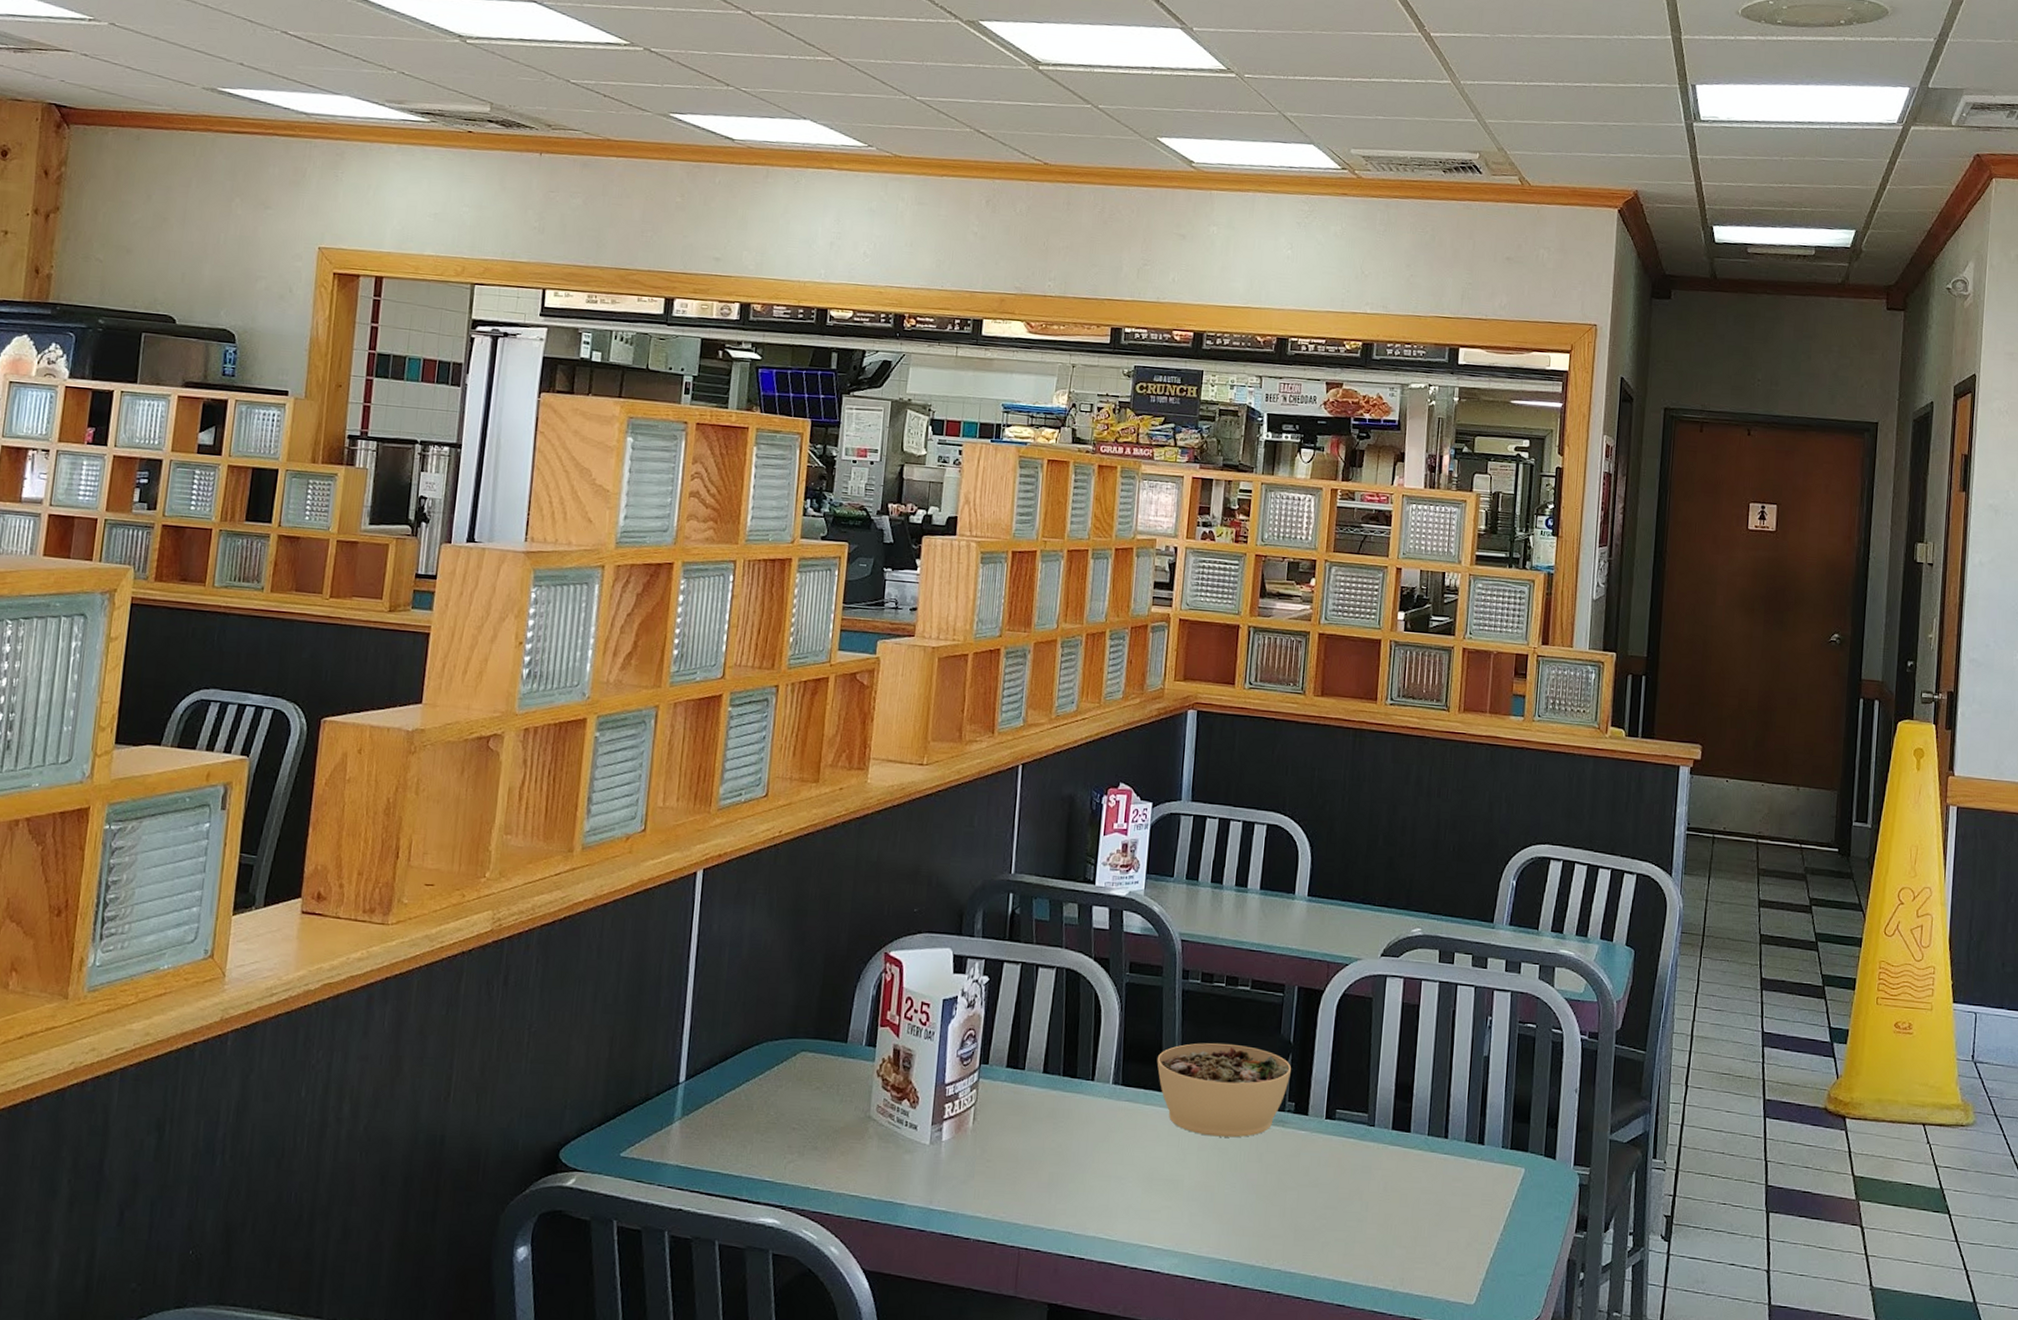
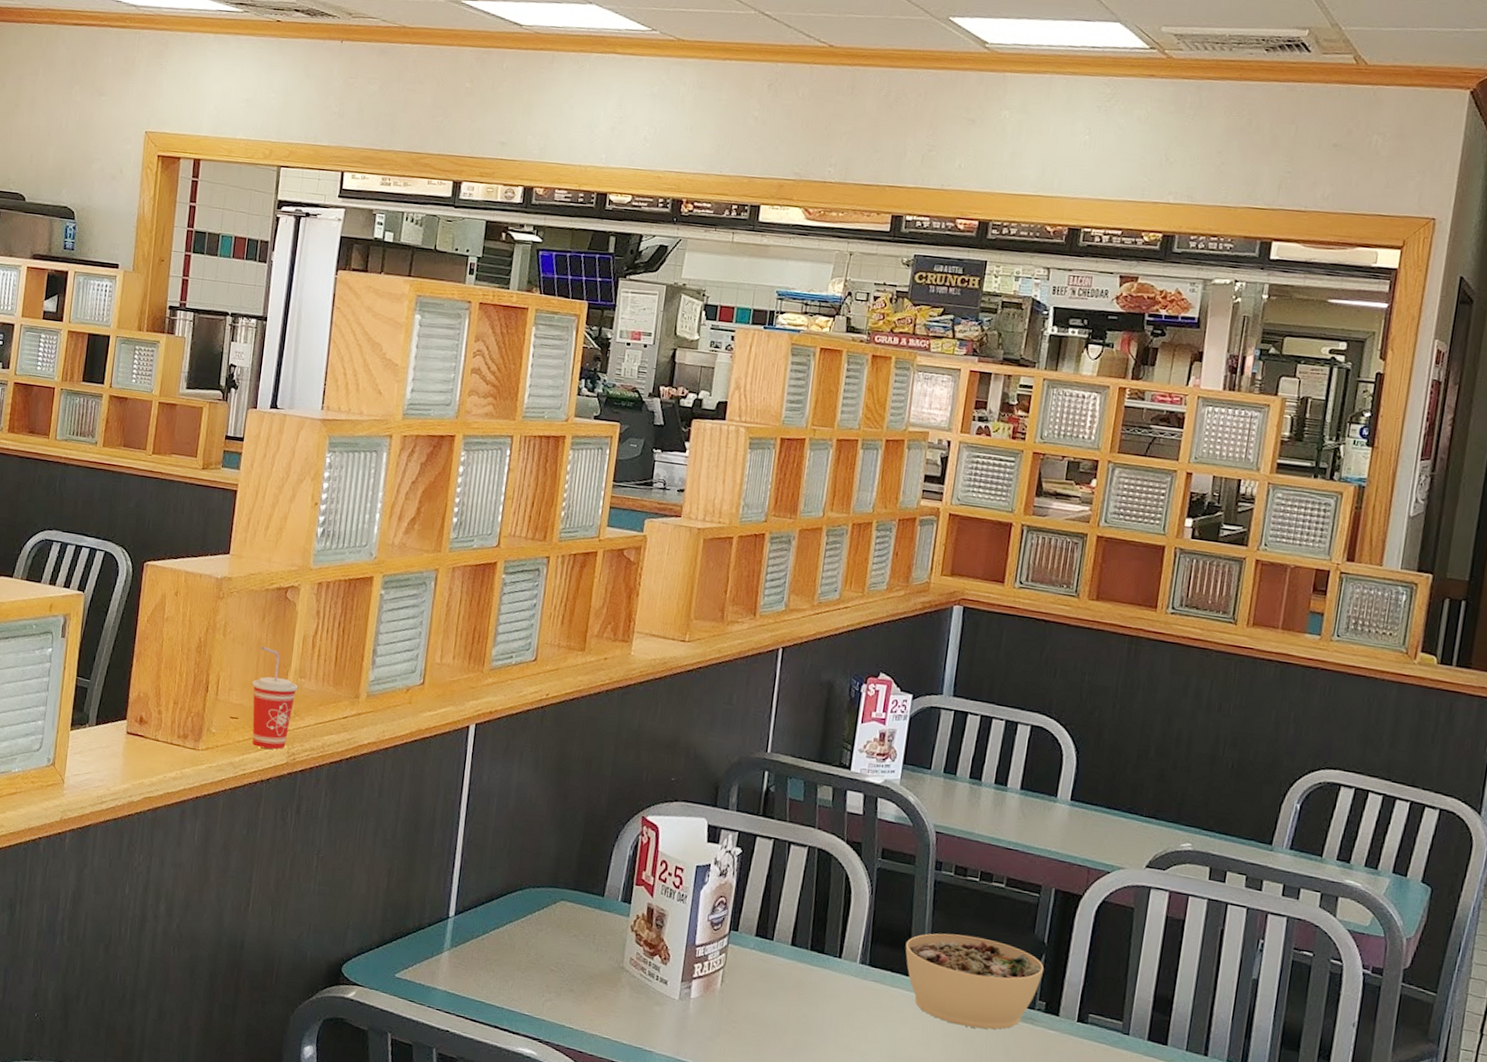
beverage cup: none [450,803,504,916] -> present [252,646,299,750]

